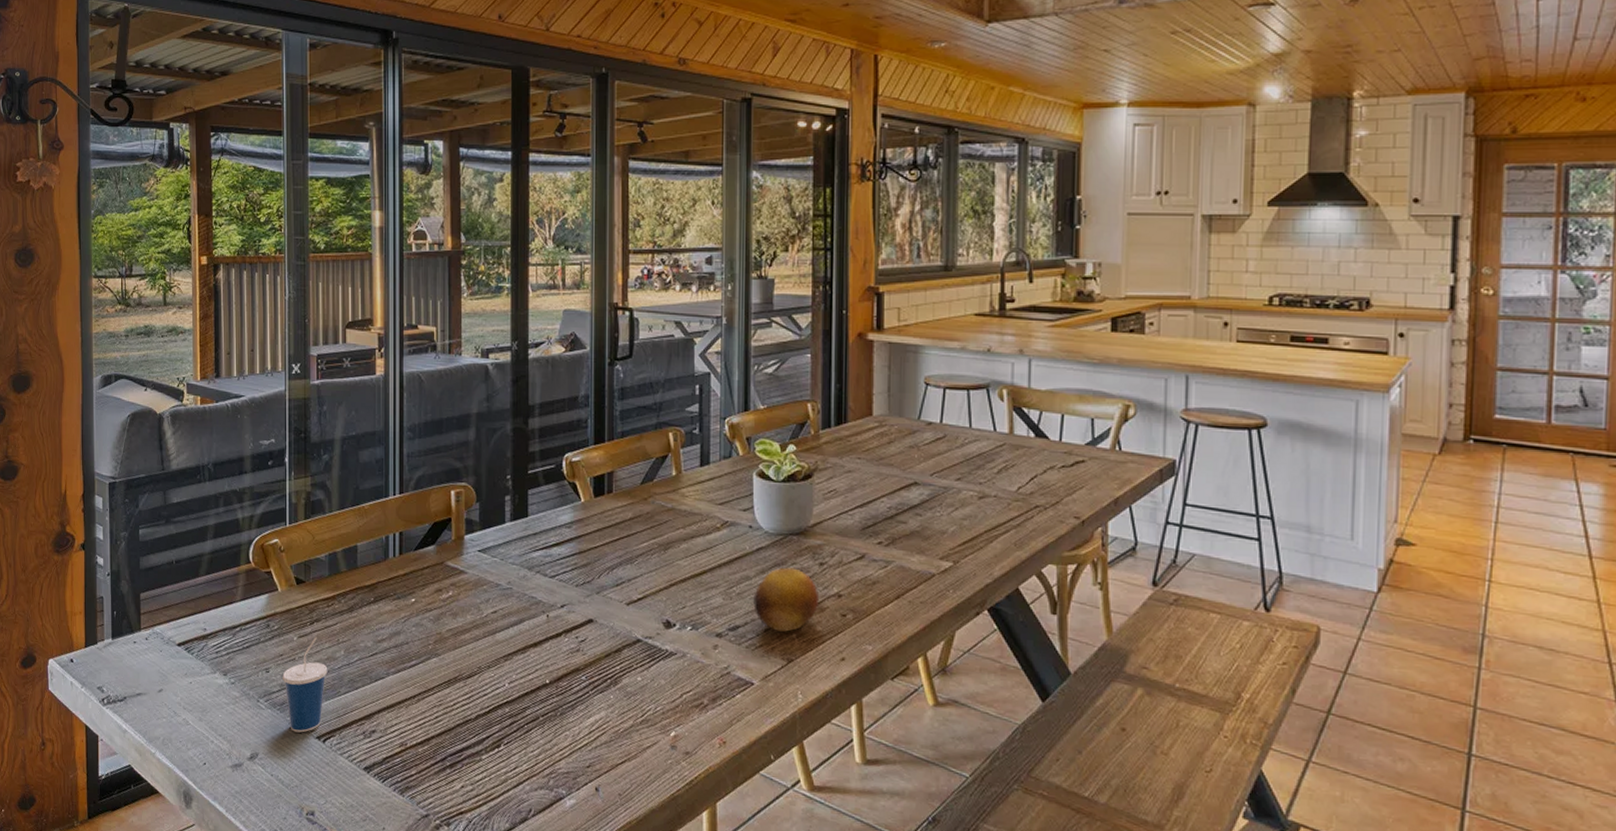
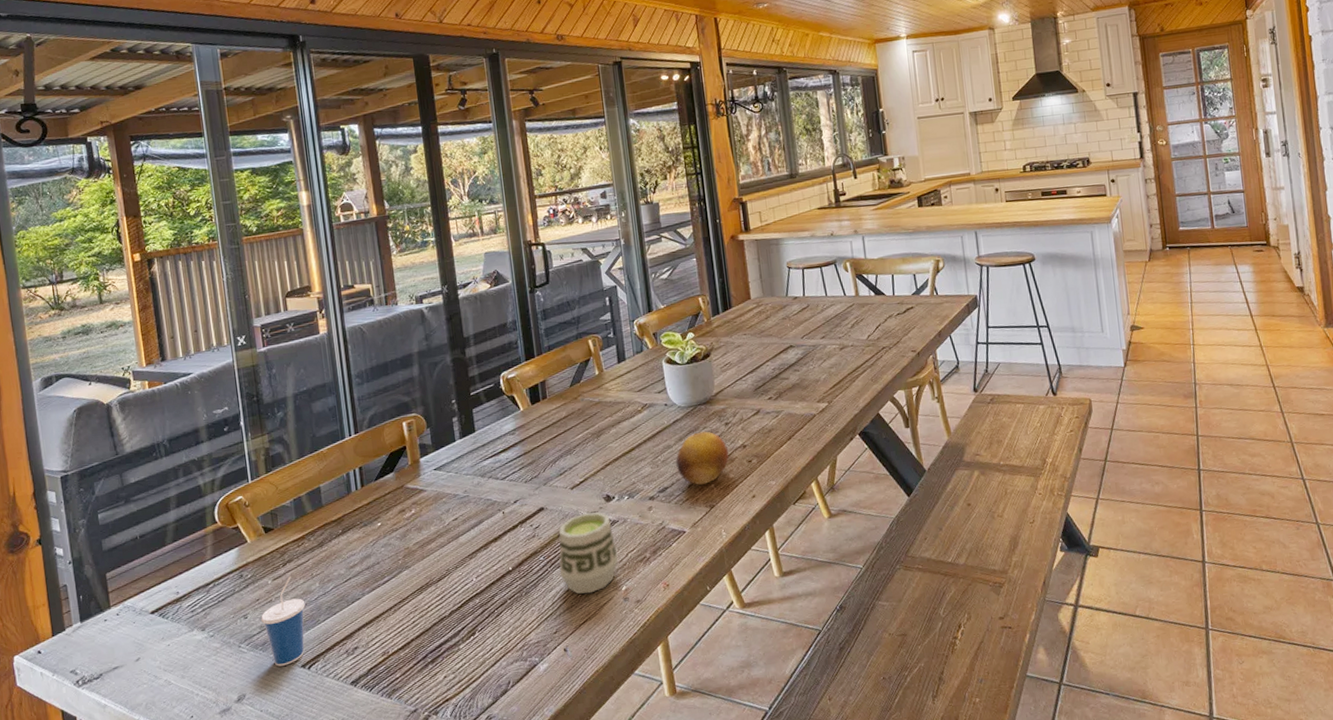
cup: none [602,635,671,731] -> present [558,512,618,594]

